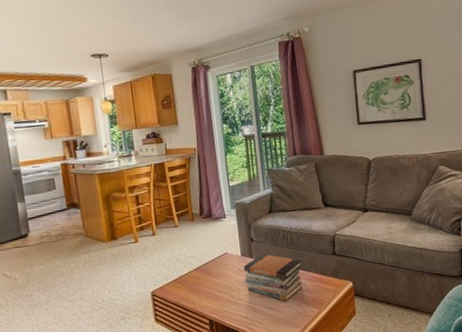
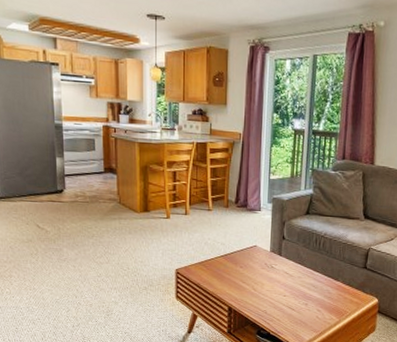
book stack: present [243,254,302,302] -> none [270,254,331,305]

